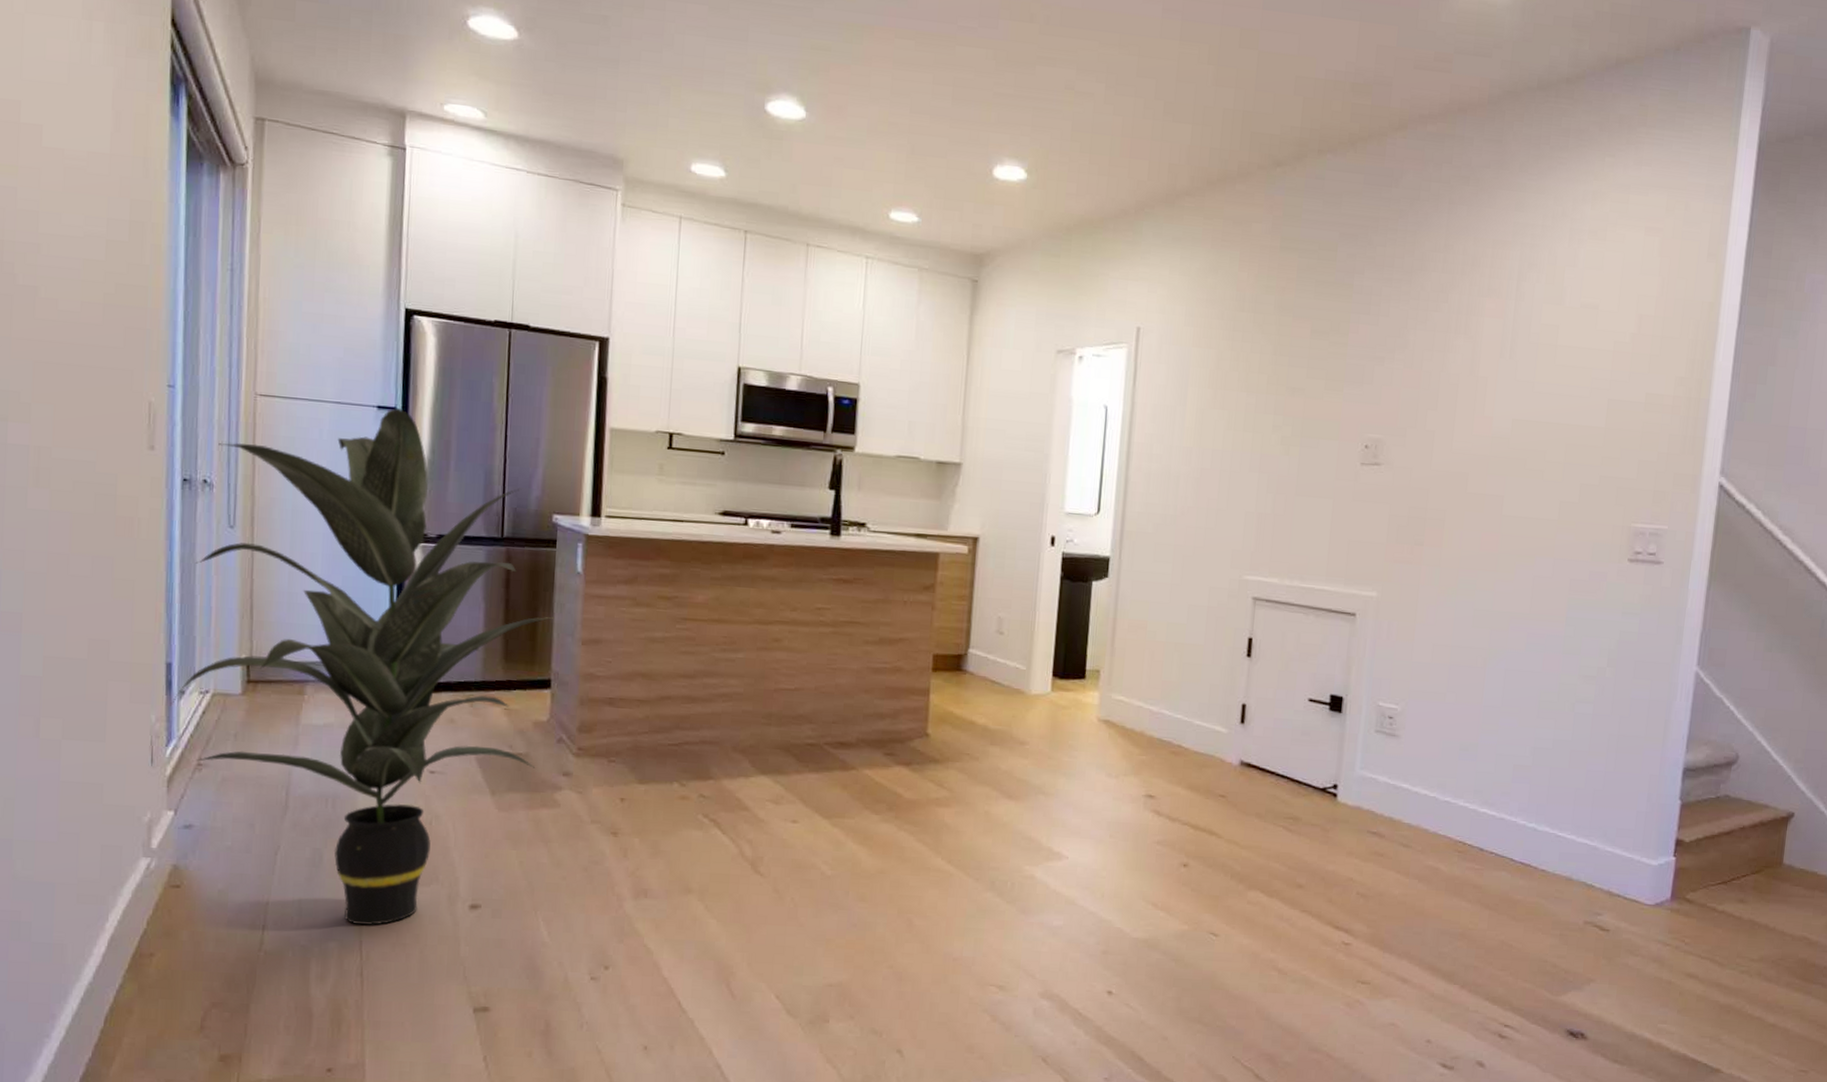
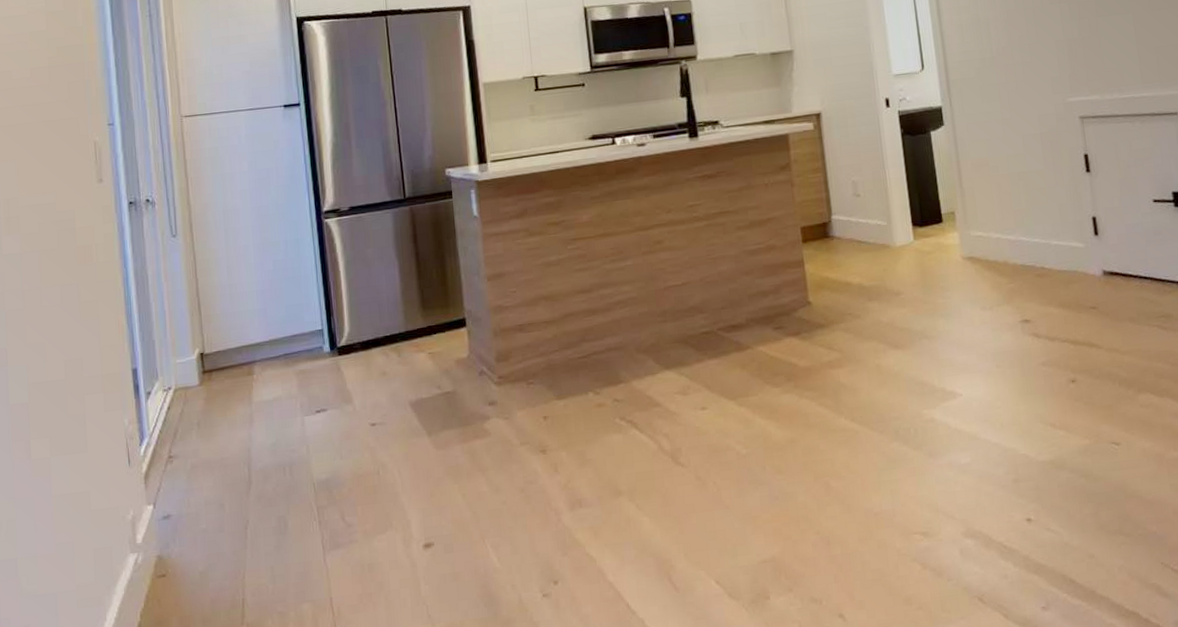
indoor plant: present [170,408,555,925] -> none [139,103,463,583]

